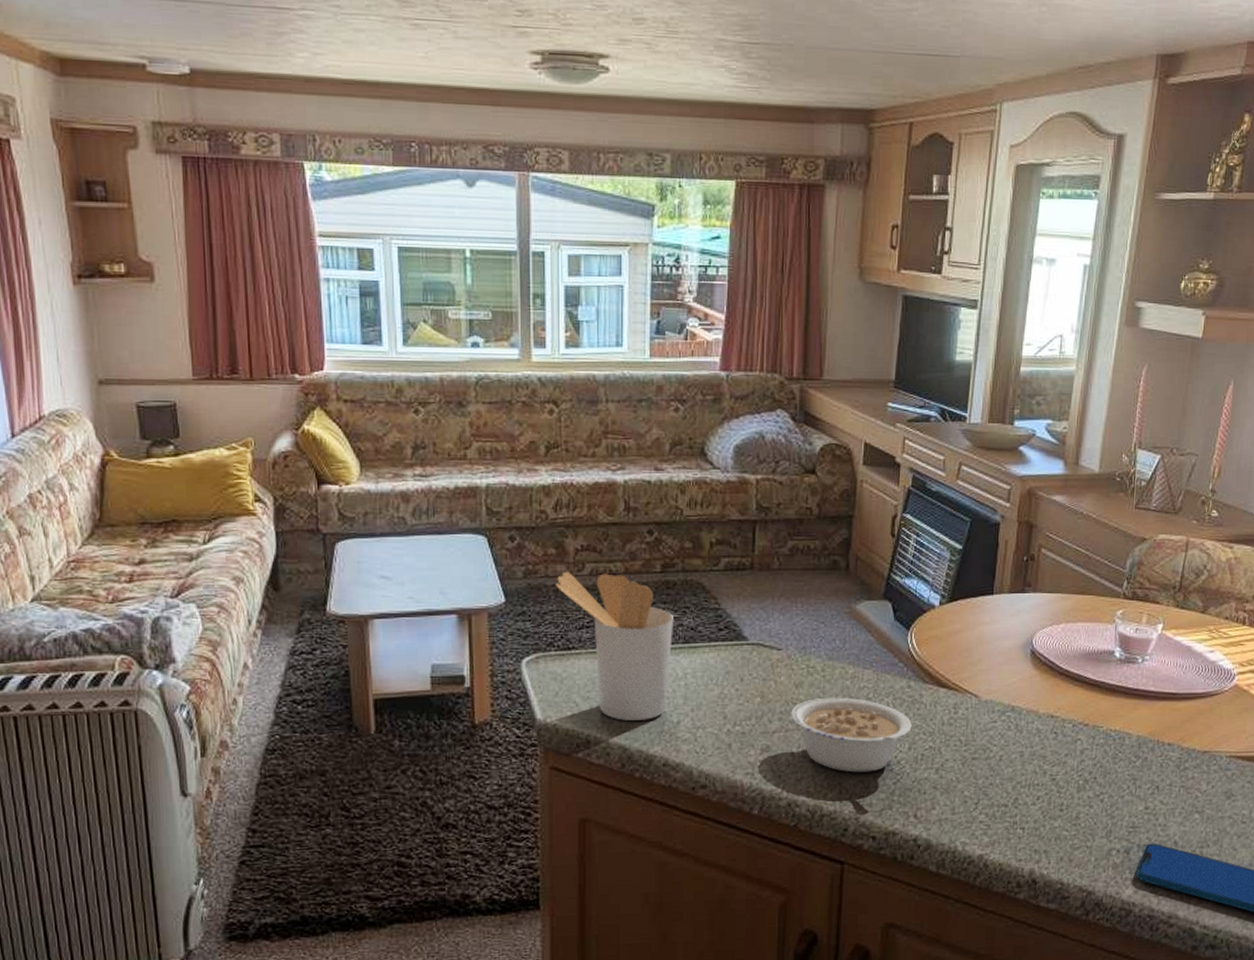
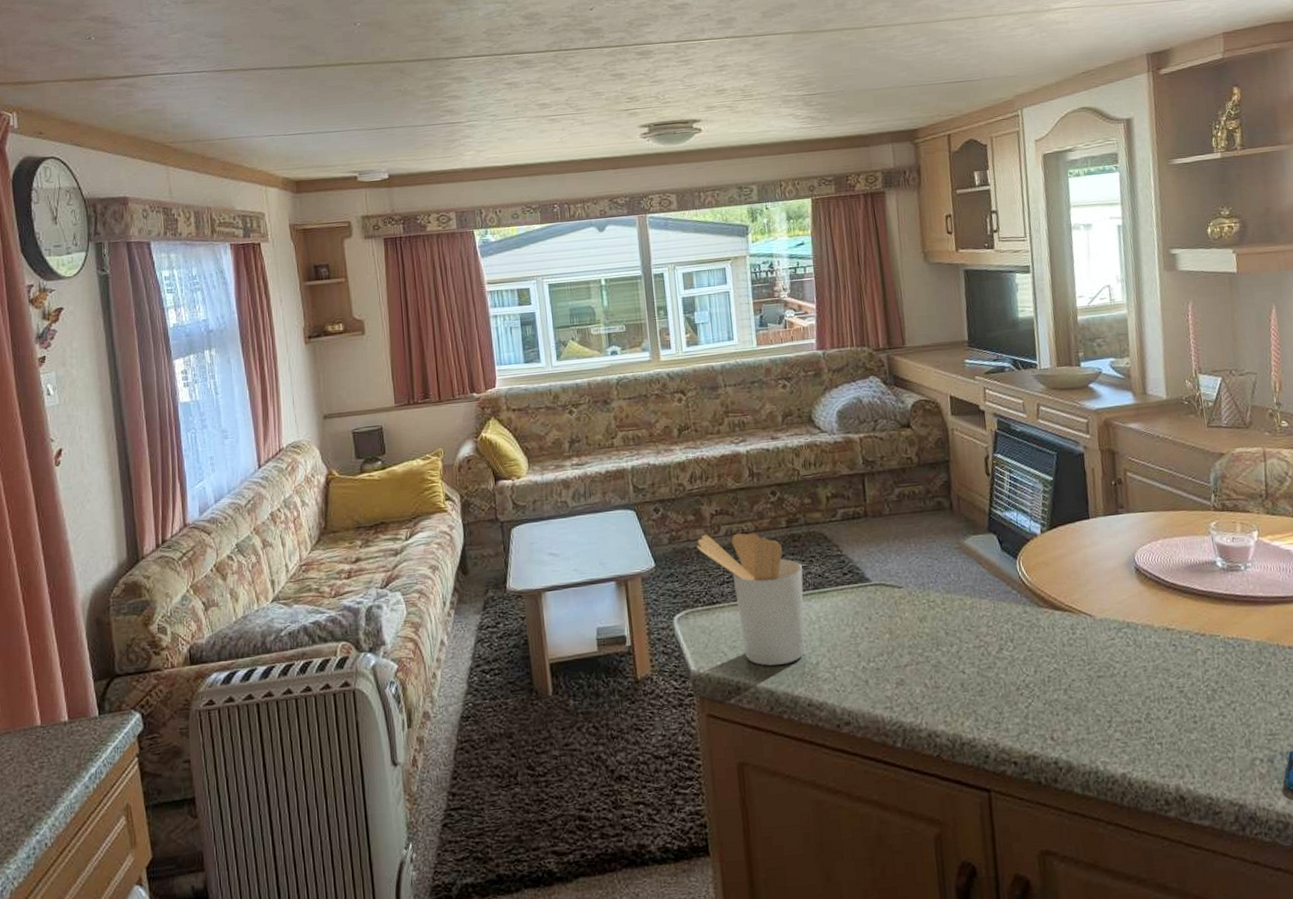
legume: present [791,697,912,773] -> none [919,627,1035,700]

